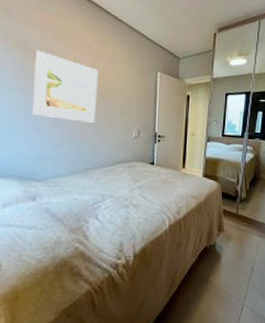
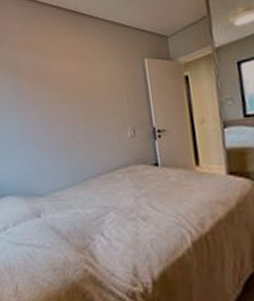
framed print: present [33,49,99,123] -> none [25,68,86,131]

